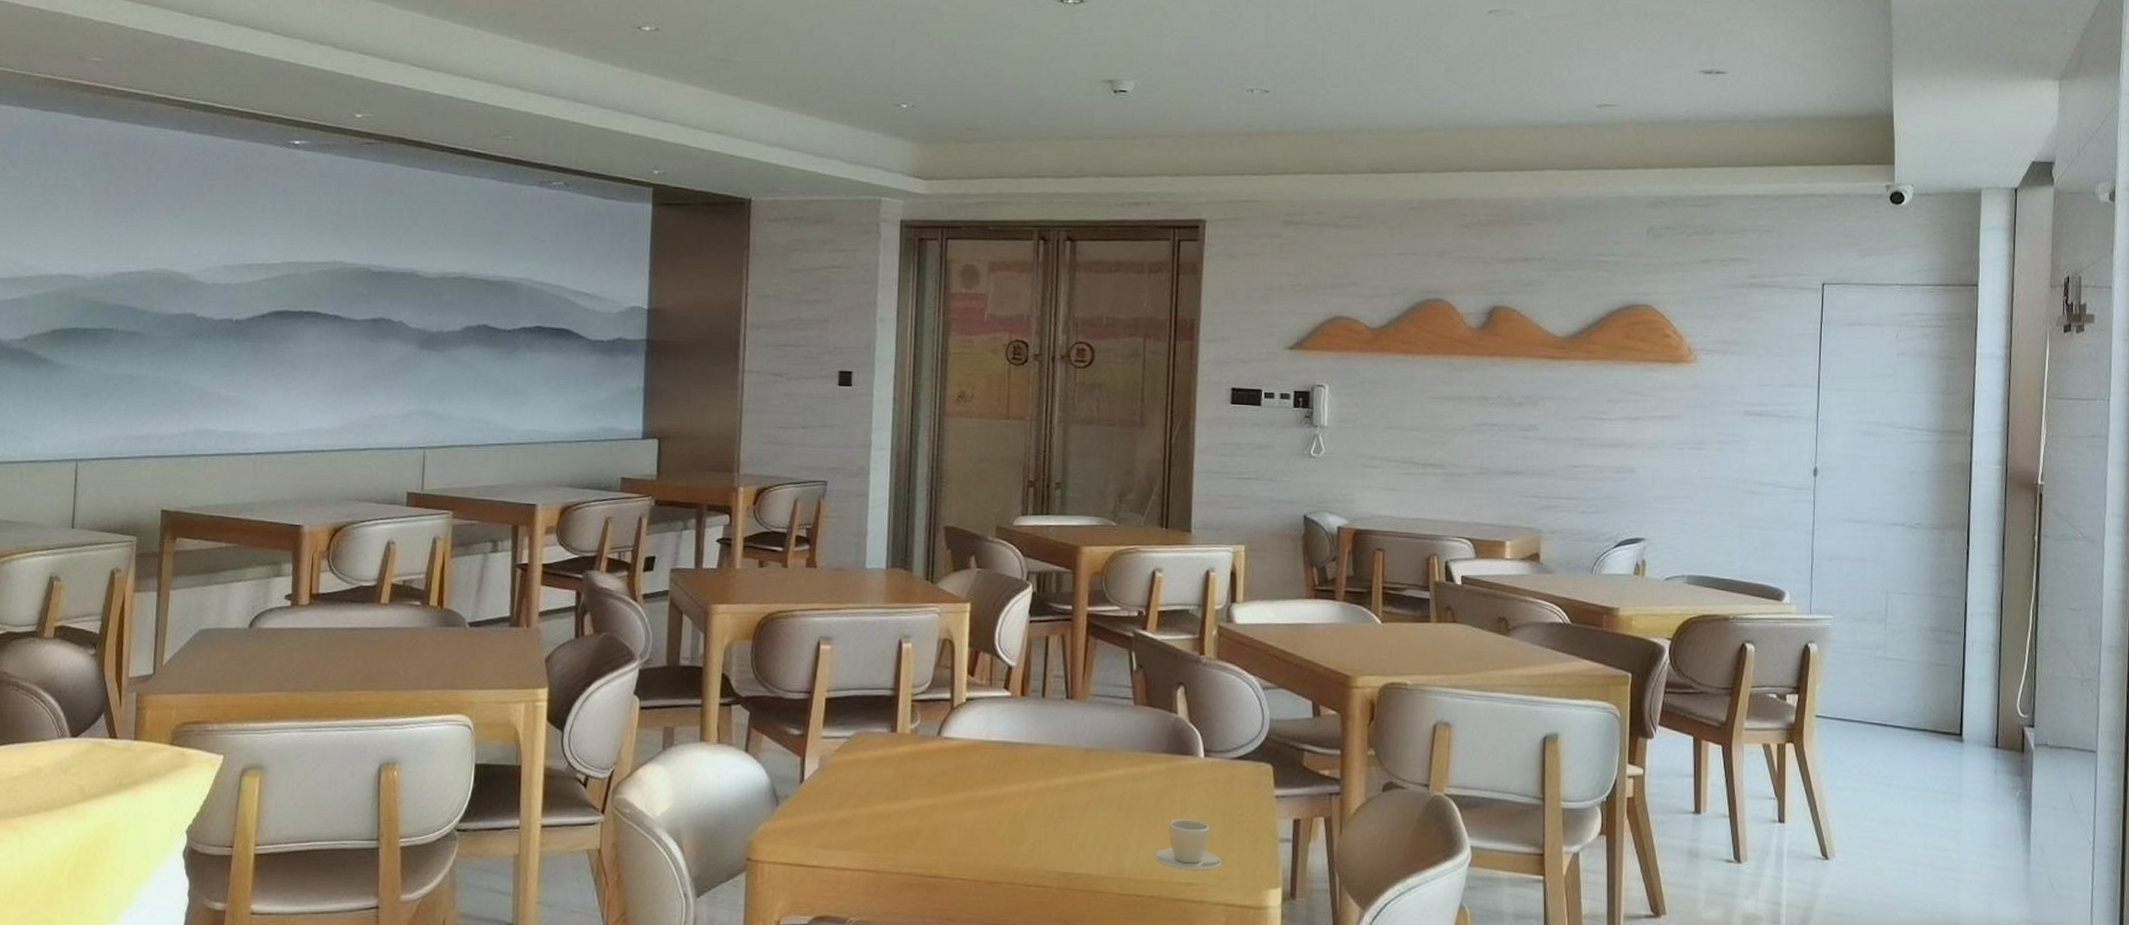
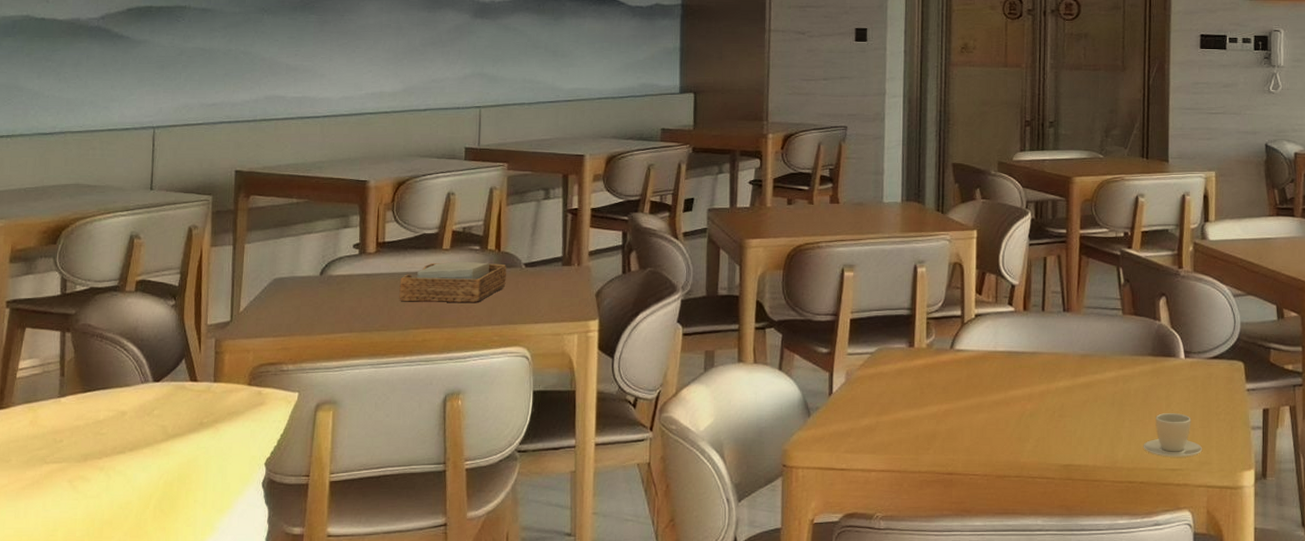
napkin holder: none [333,617,449,665] -> present [399,261,507,303]

